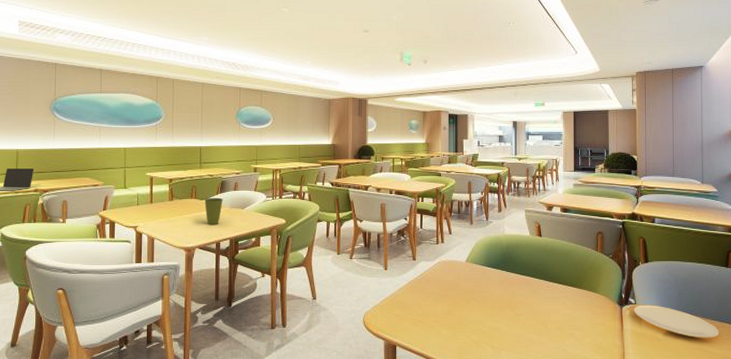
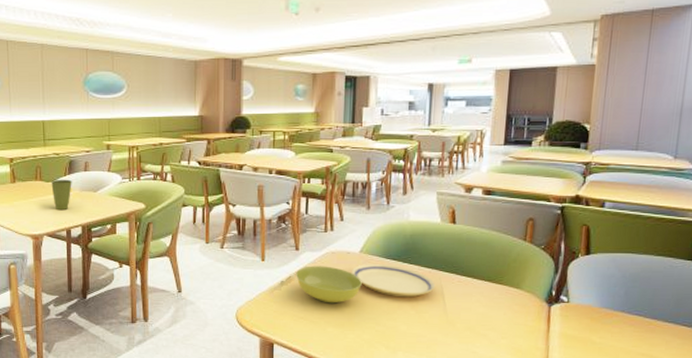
bowl: none [414,274,469,308] -> present [296,266,362,304]
plate: none [460,272,529,302] -> present [352,264,436,298]
plate: present [634,305,719,339] -> none [565,303,672,343]

